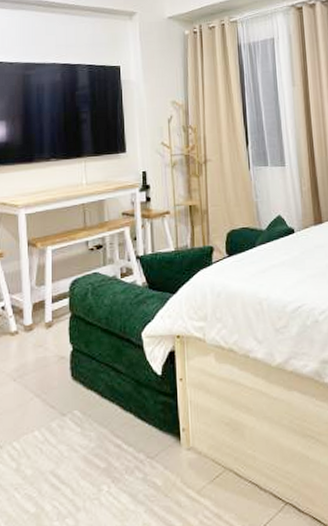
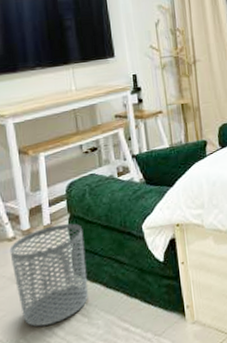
waste bin: none [11,322,84,431] -> present [9,223,88,327]

